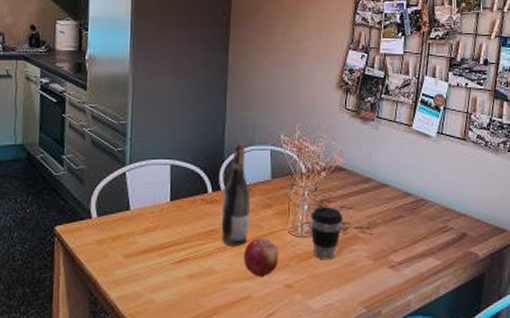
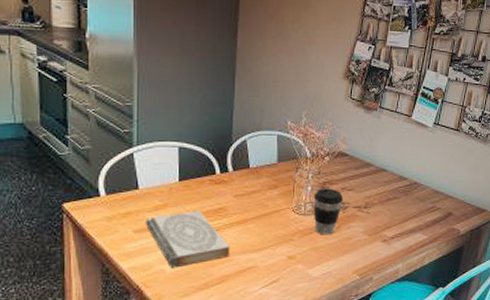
book: none [135,232,223,298] -> present [145,210,230,268]
wine bottle: present [221,144,251,246] -> none [228,128,258,223]
fruit: present [243,238,279,277] -> none [250,216,283,249]

